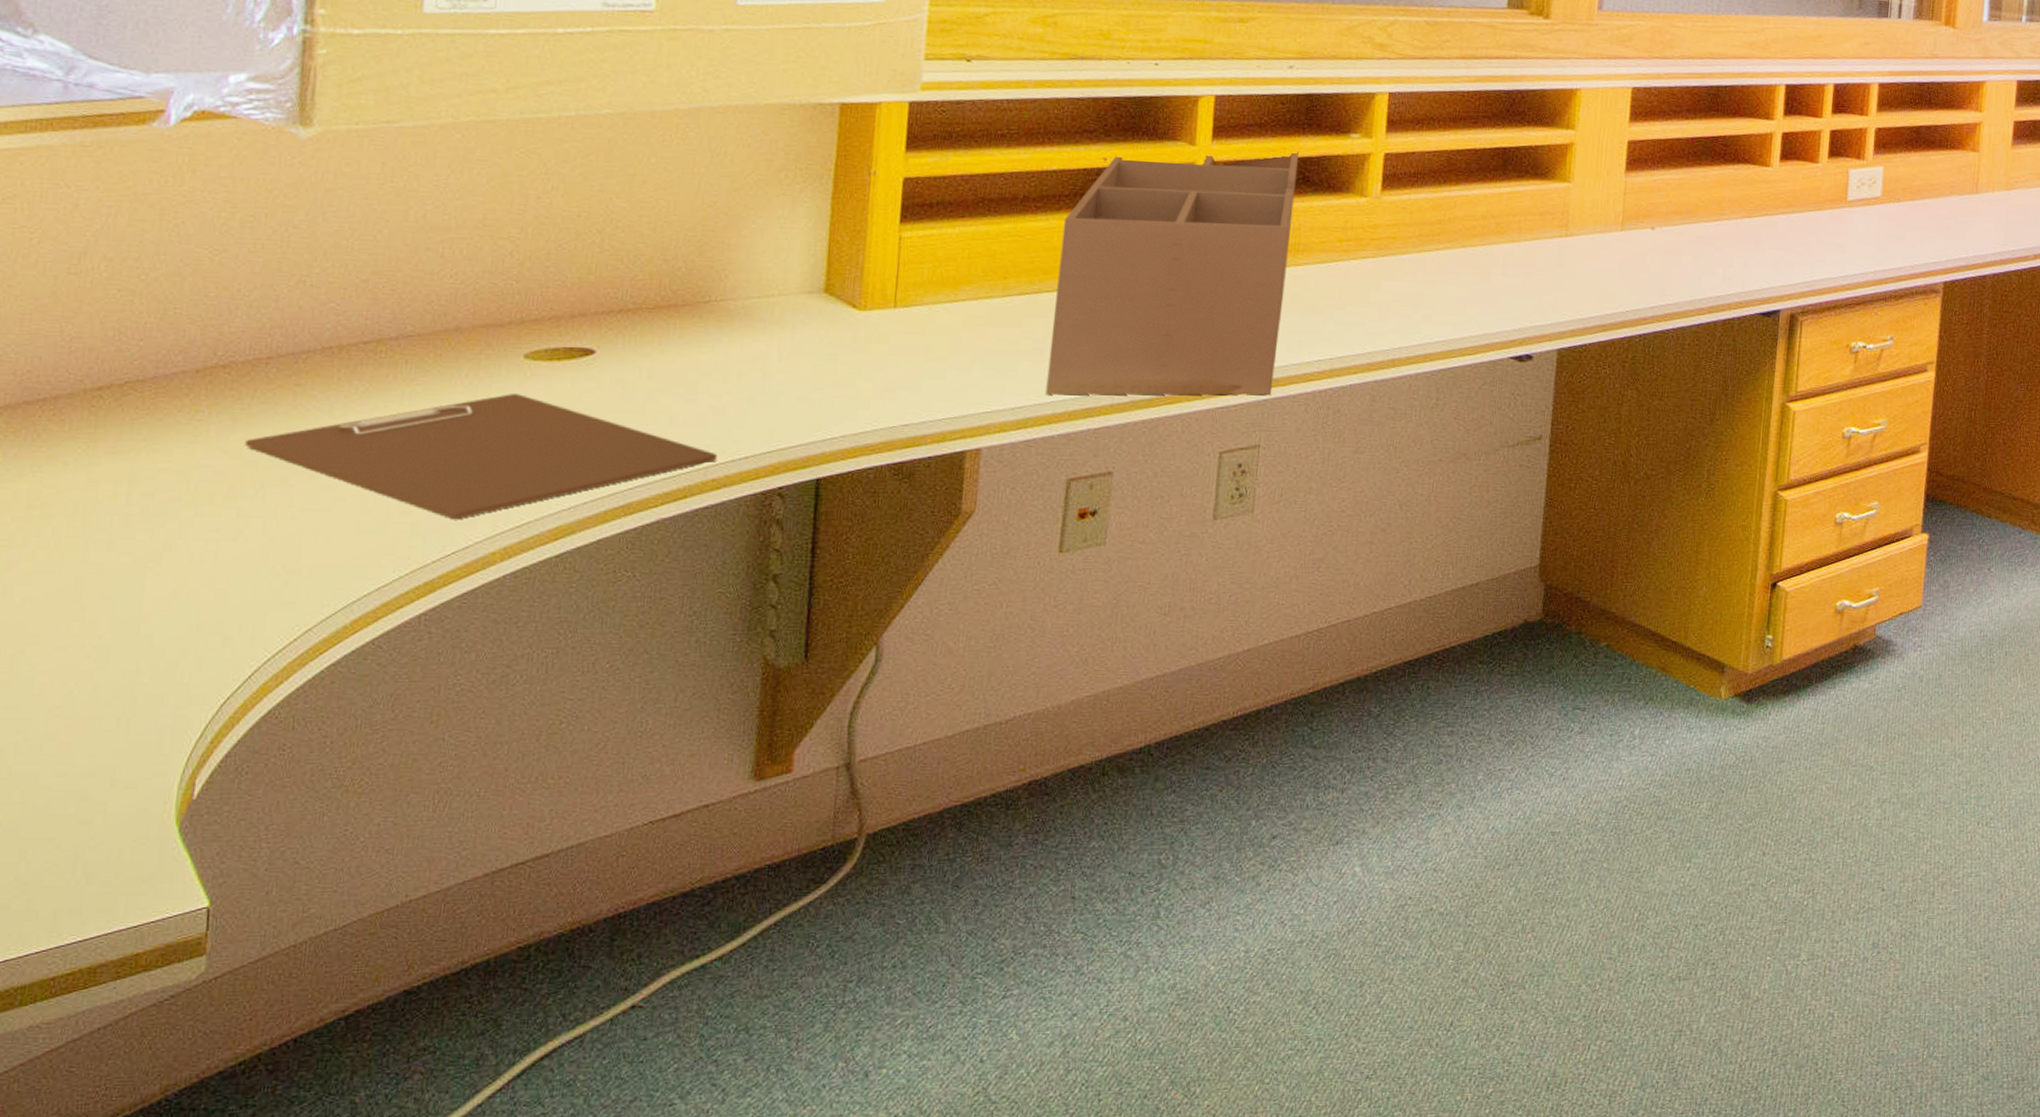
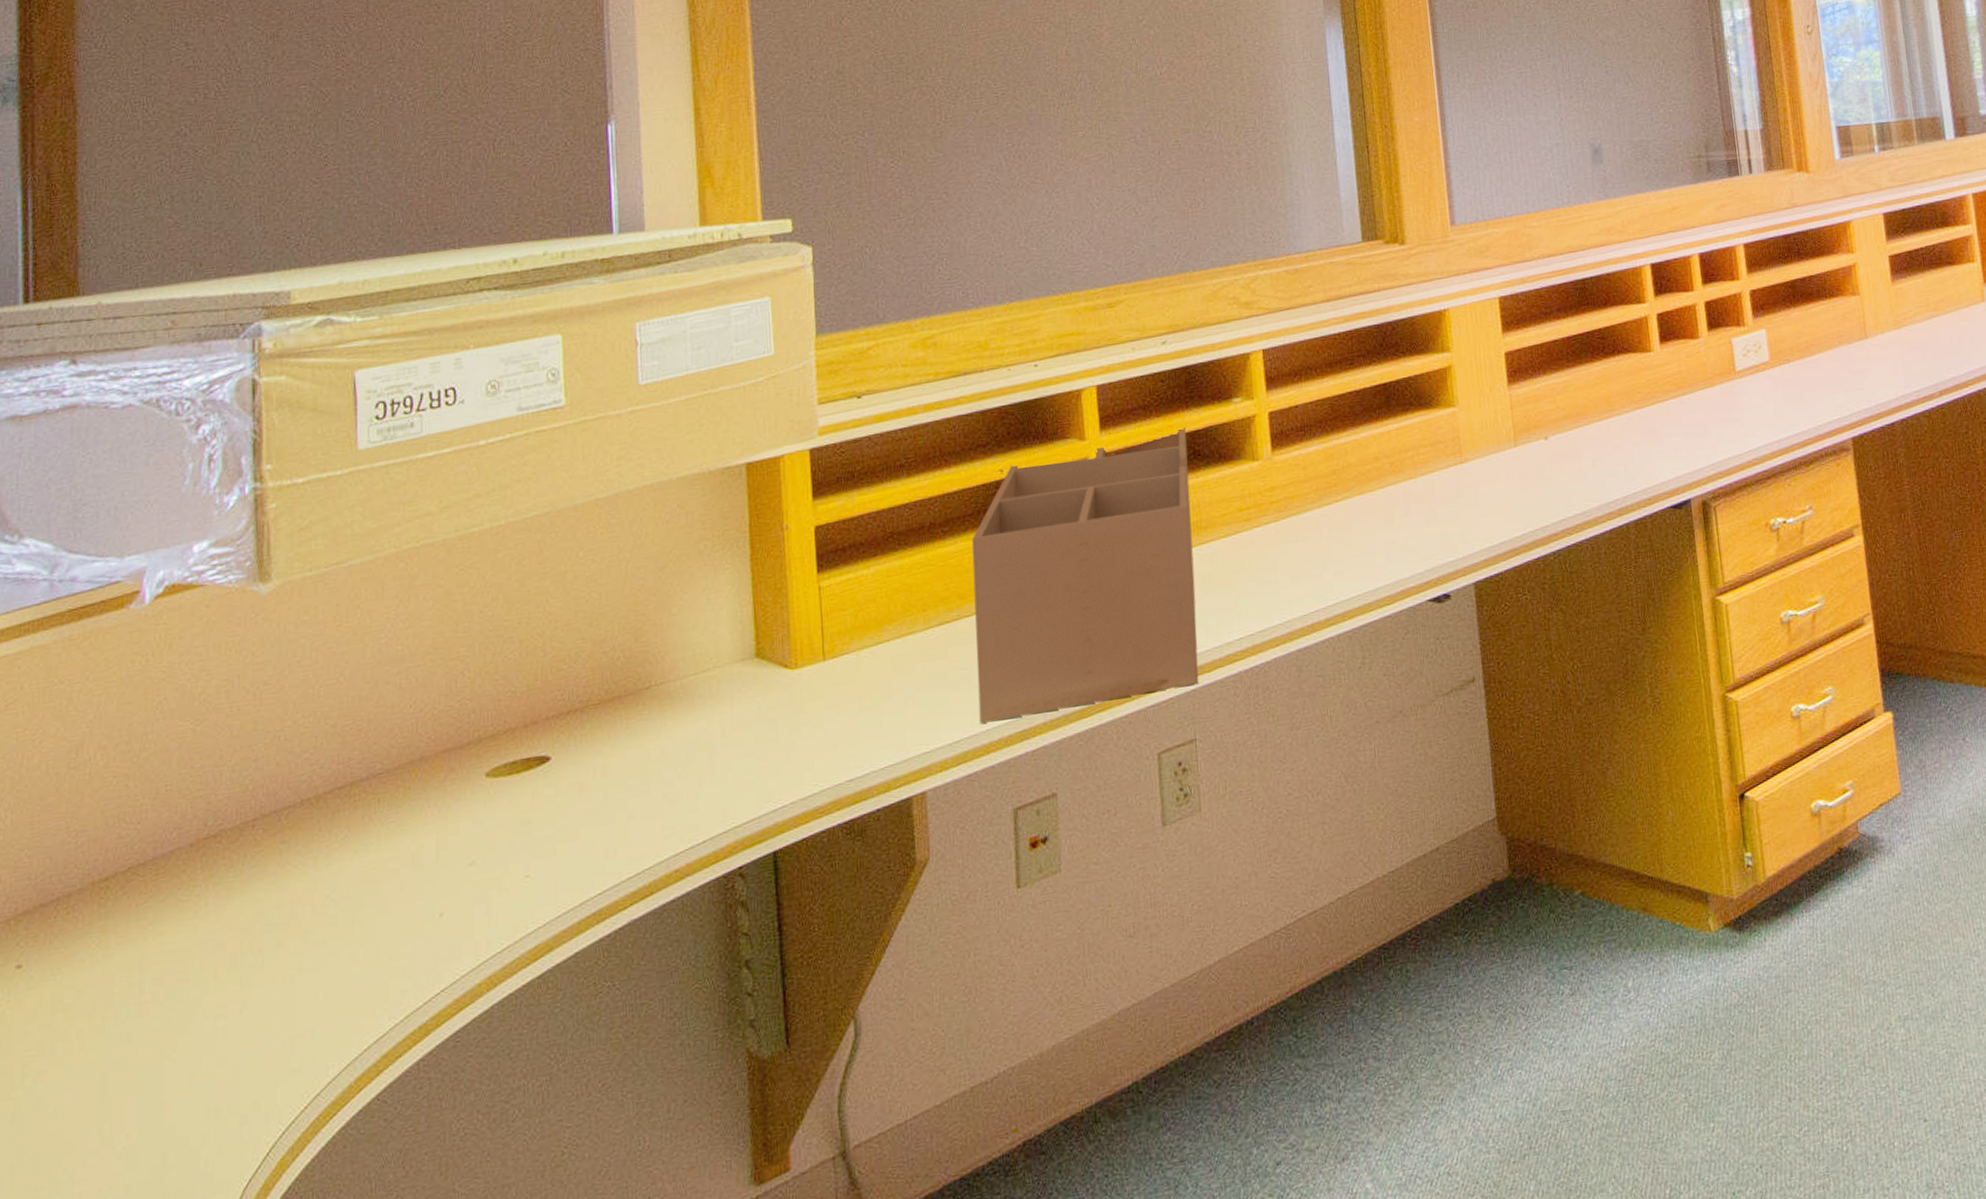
clipboard: present [245,394,718,519] -> none [241,814,677,955]

